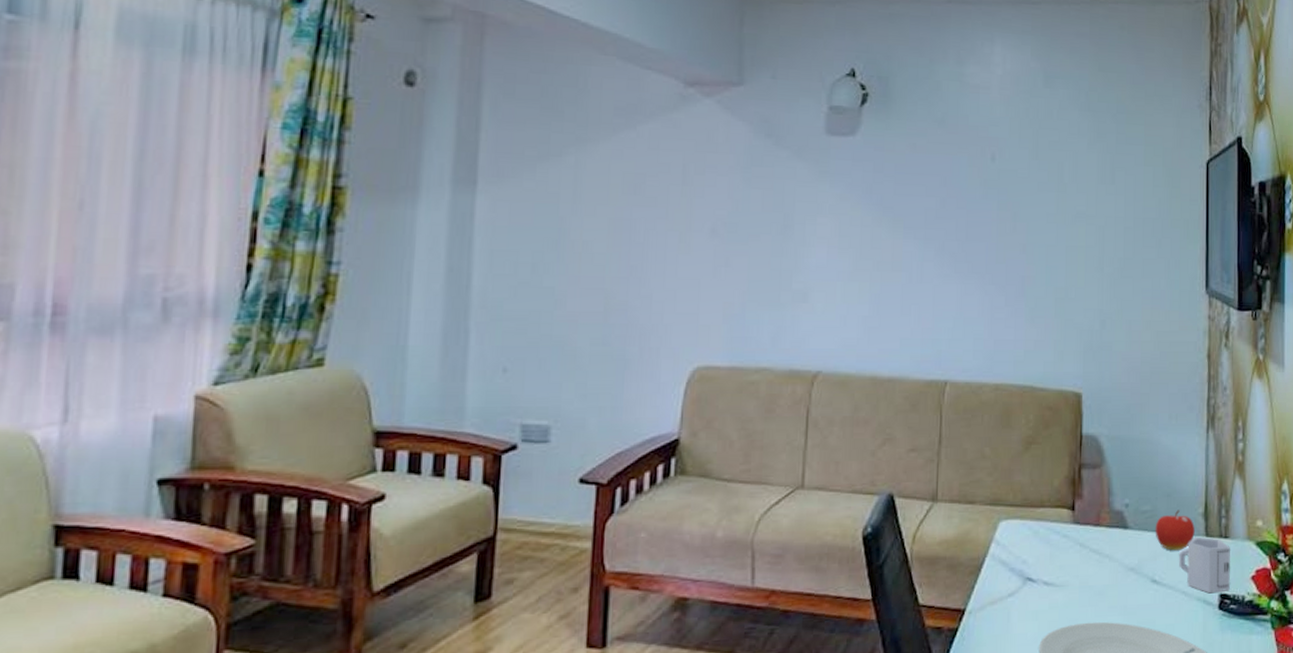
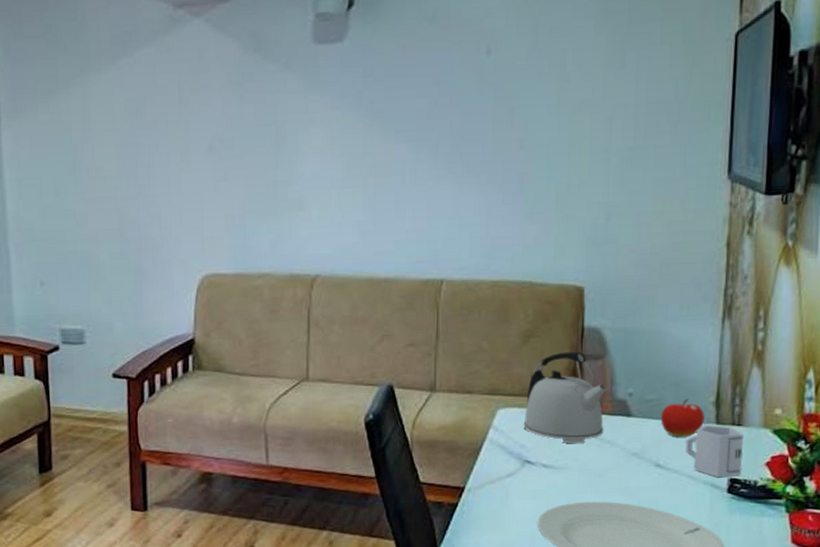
kettle: none [1024,459,1105,558] -> present [523,351,607,443]

